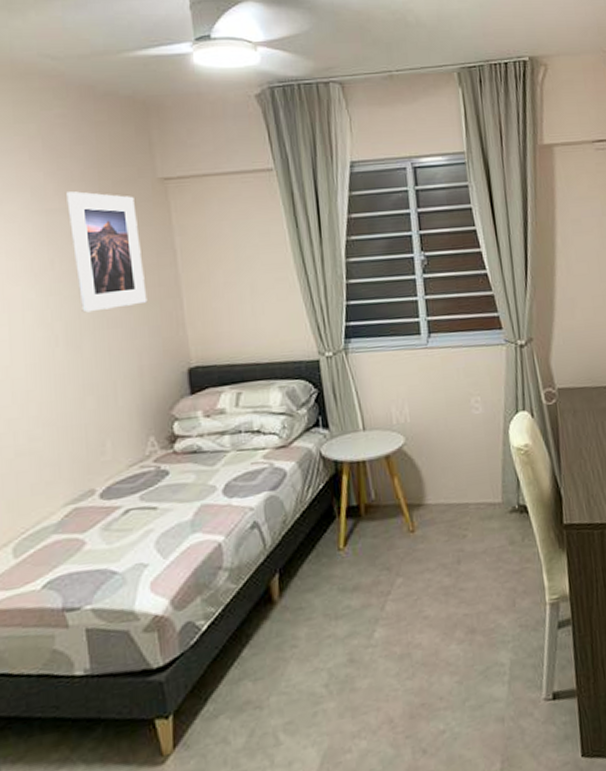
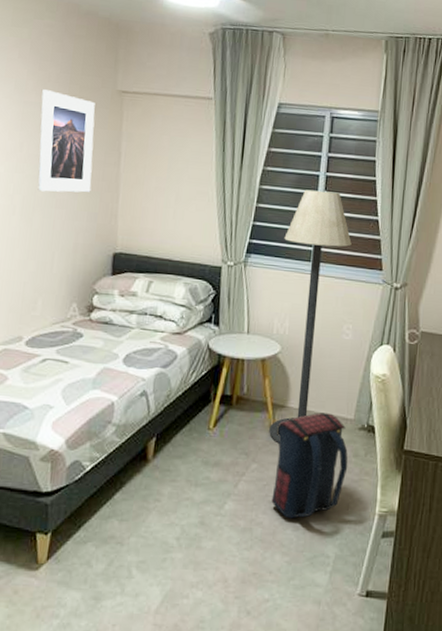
floor lamp: none [385,251,463,548] -> present [269,189,352,442]
satchel: none [417,501,506,632] -> present [271,413,348,519]

